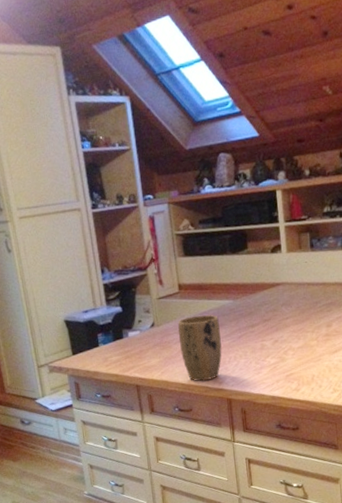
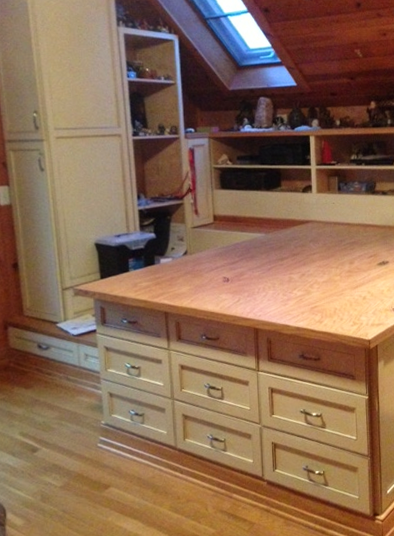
plant pot: present [178,314,222,381] -> none [210,246,252,310]

